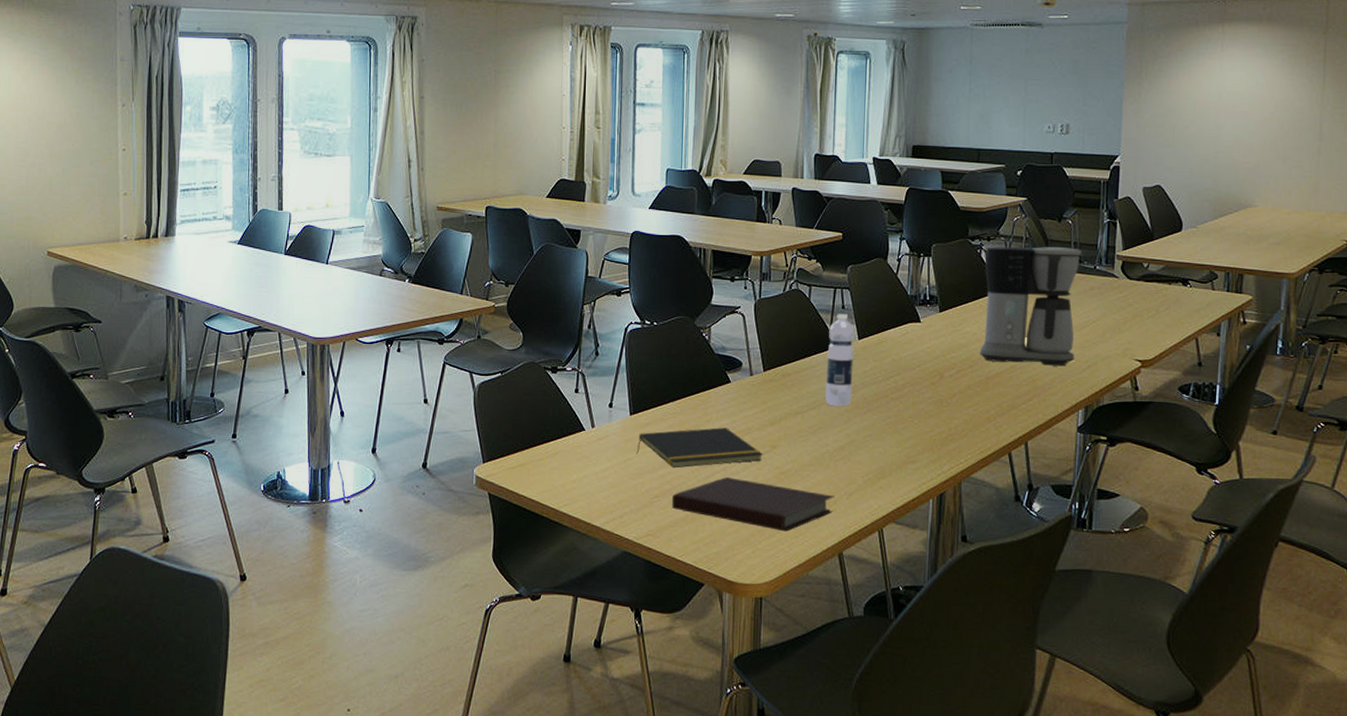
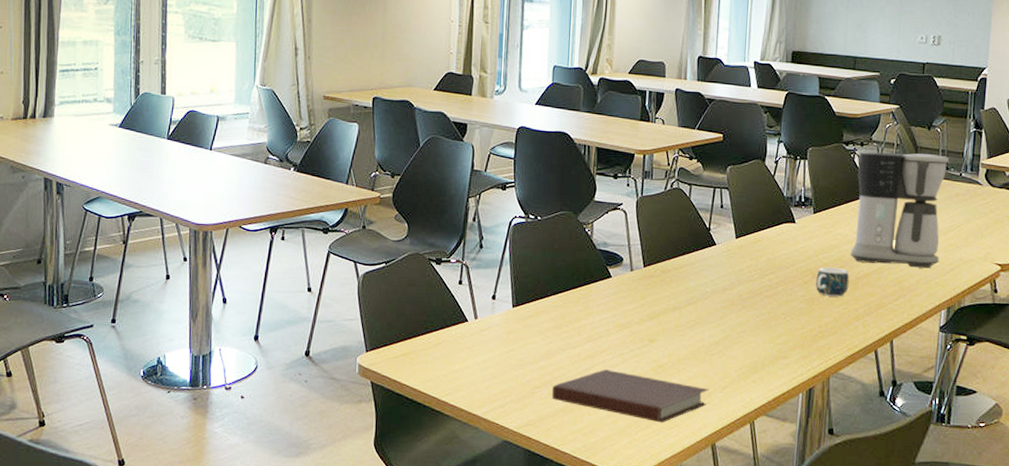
notepad: present [636,427,764,468] -> none [518,321,642,360]
water bottle: present [826,314,854,407] -> none [703,213,732,303]
mug: none [944,367,979,398] -> present [816,267,850,297]

